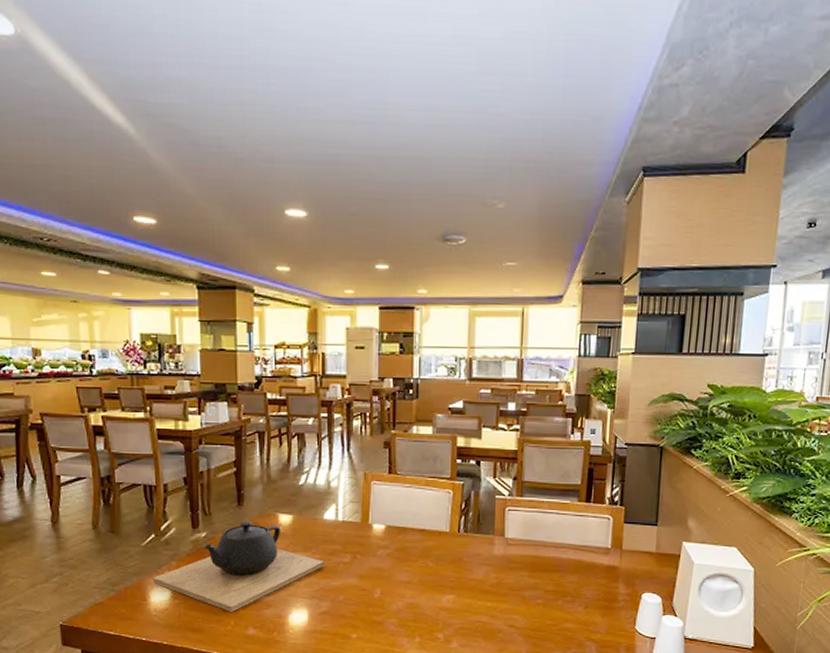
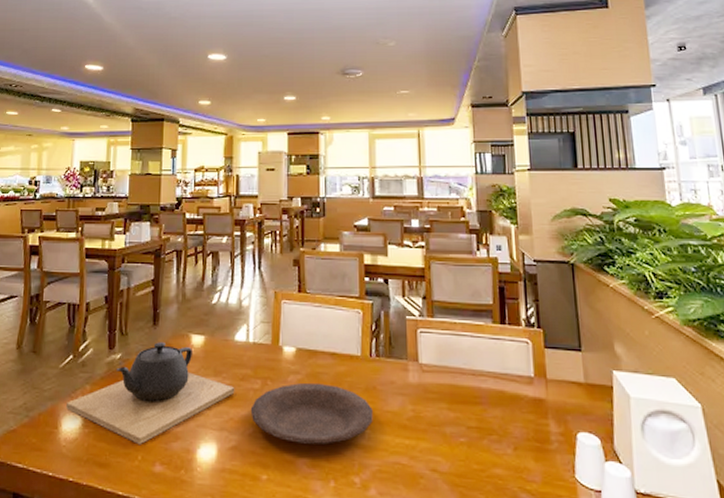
plate: none [340,556,458,608] -> present [250,382,373,444]

